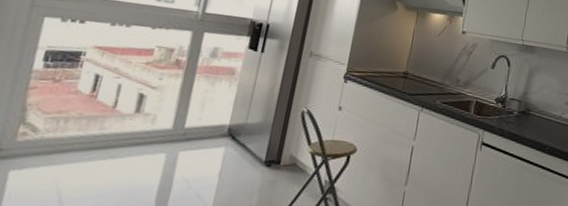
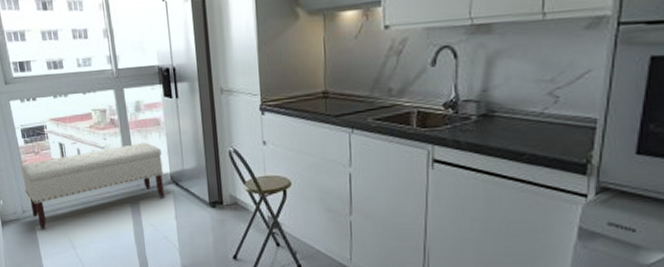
bench: none [12,89,227,176] -> present [20,142,164,229]

